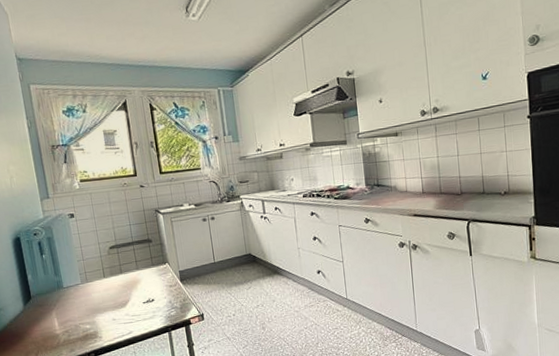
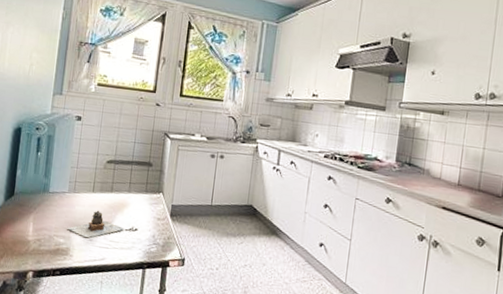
teapot: none [90,292,142,318] -> present [67,210,124,238]

